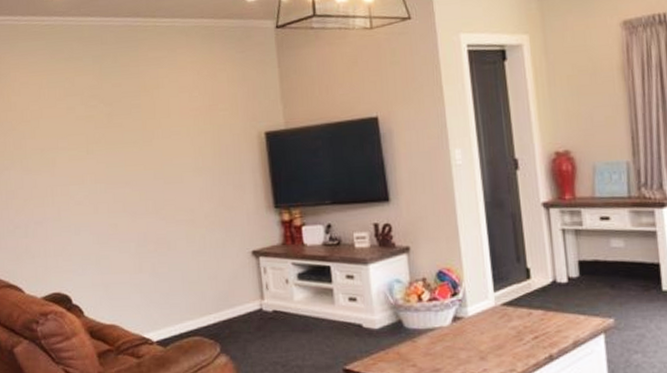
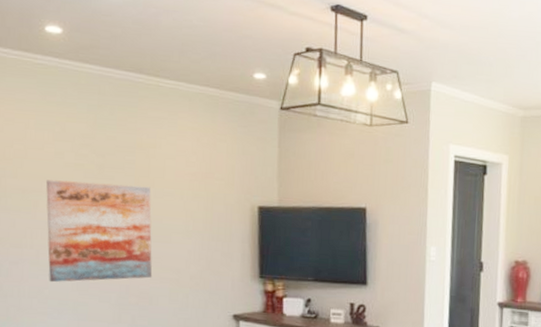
wall art: none [62,128,168,238] -> present [46,179,153,283]

